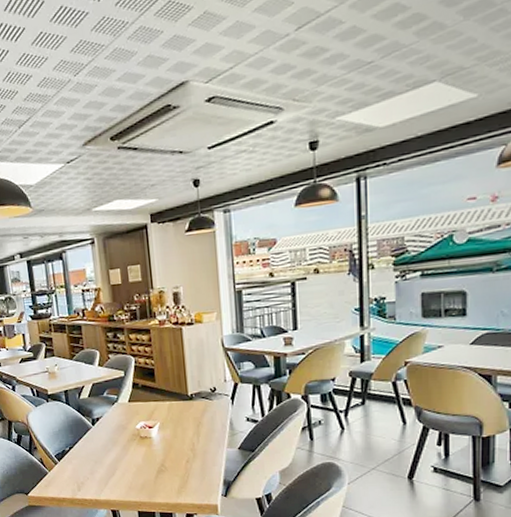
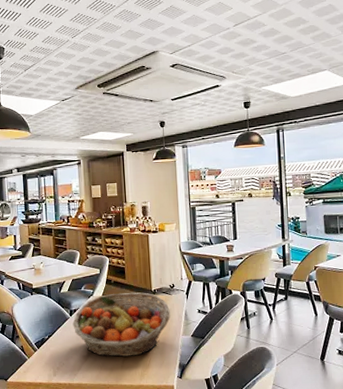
fruit basket: none [95,397,212,472] -> present [72,292,171,357]

